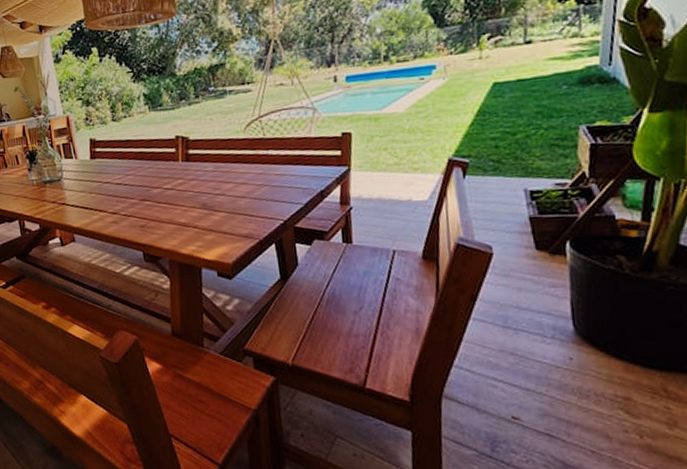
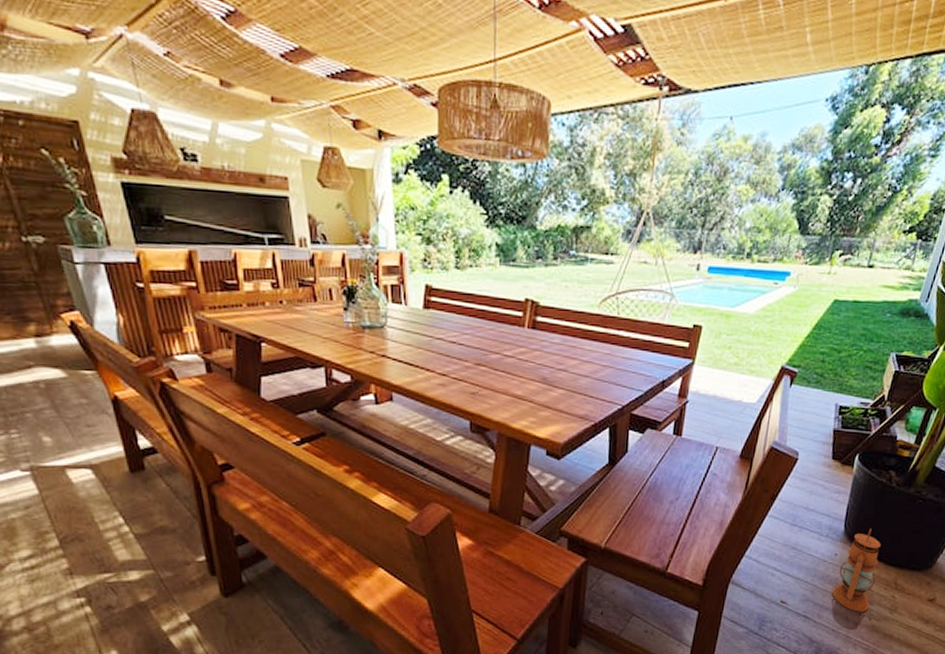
lantern: none [577,324,636,428] -> present [832,528,881,612]

